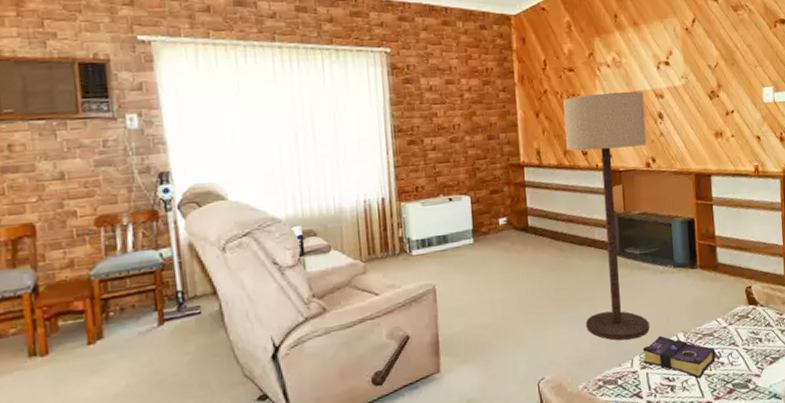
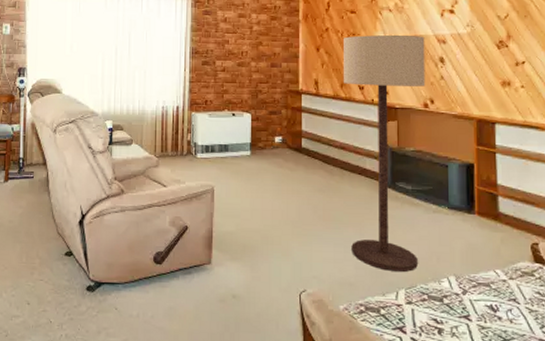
book: present [642,335,716,379] -> none [409,274,493,328]

